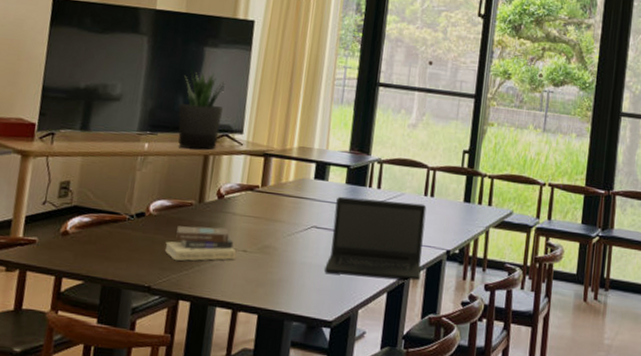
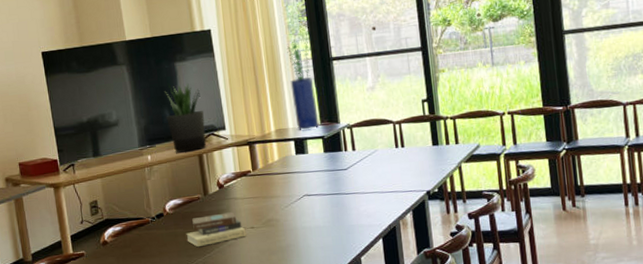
vase: none [323,51,359,156] -> present [286,34,319,130]
laptop: present [324,196,427,281] -> none [319,155,409,232]

